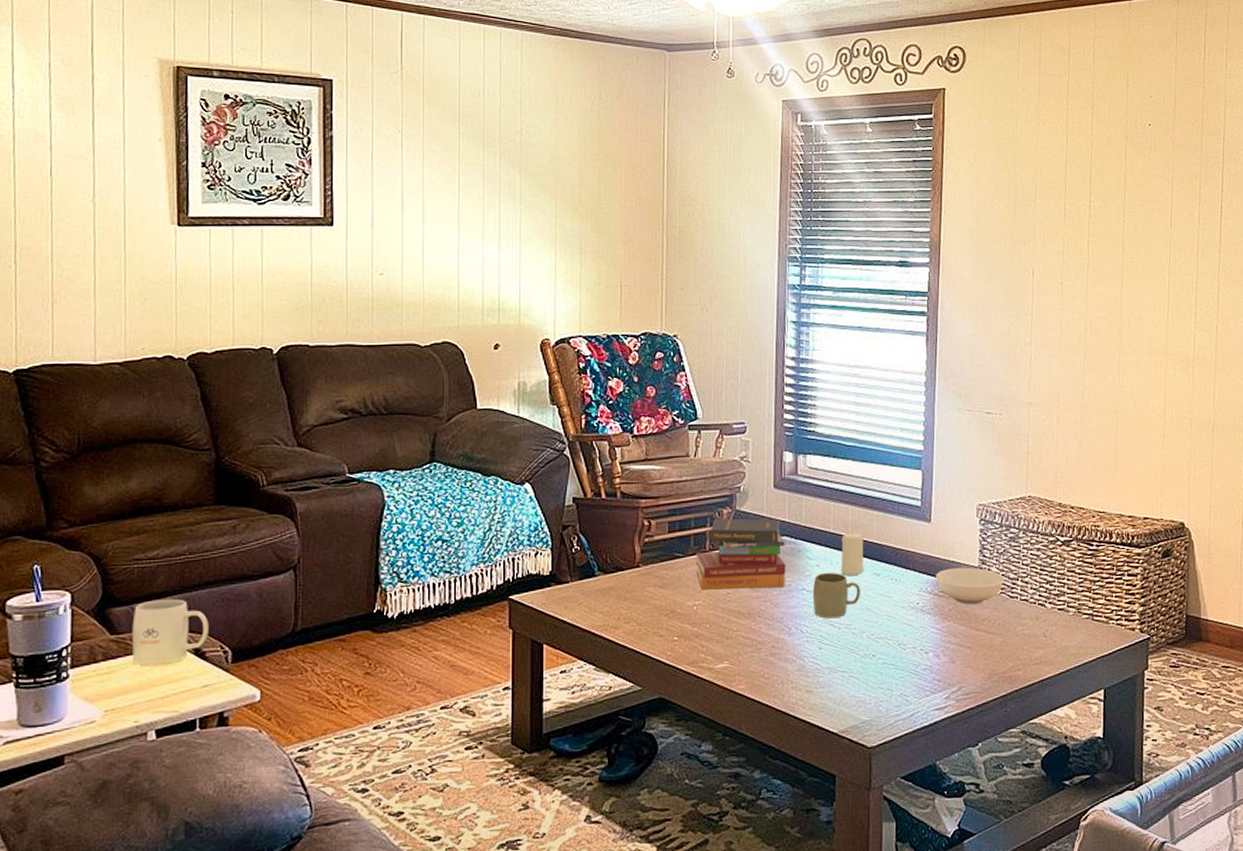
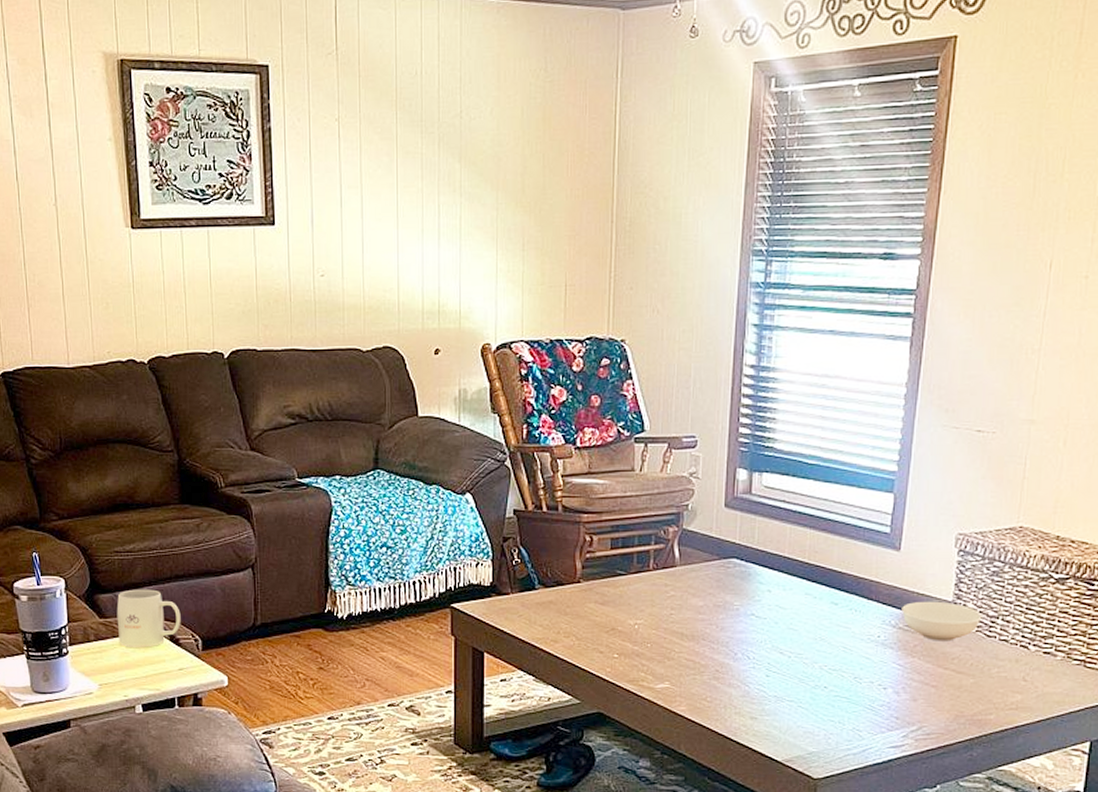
books: present [695,518,786,590] -> none [638,537,734,610]
mug: present [812,572,861,619] -> none [761,598,816,646]
candle: present [841,532,864,576] -> none [794,558,822,604]

